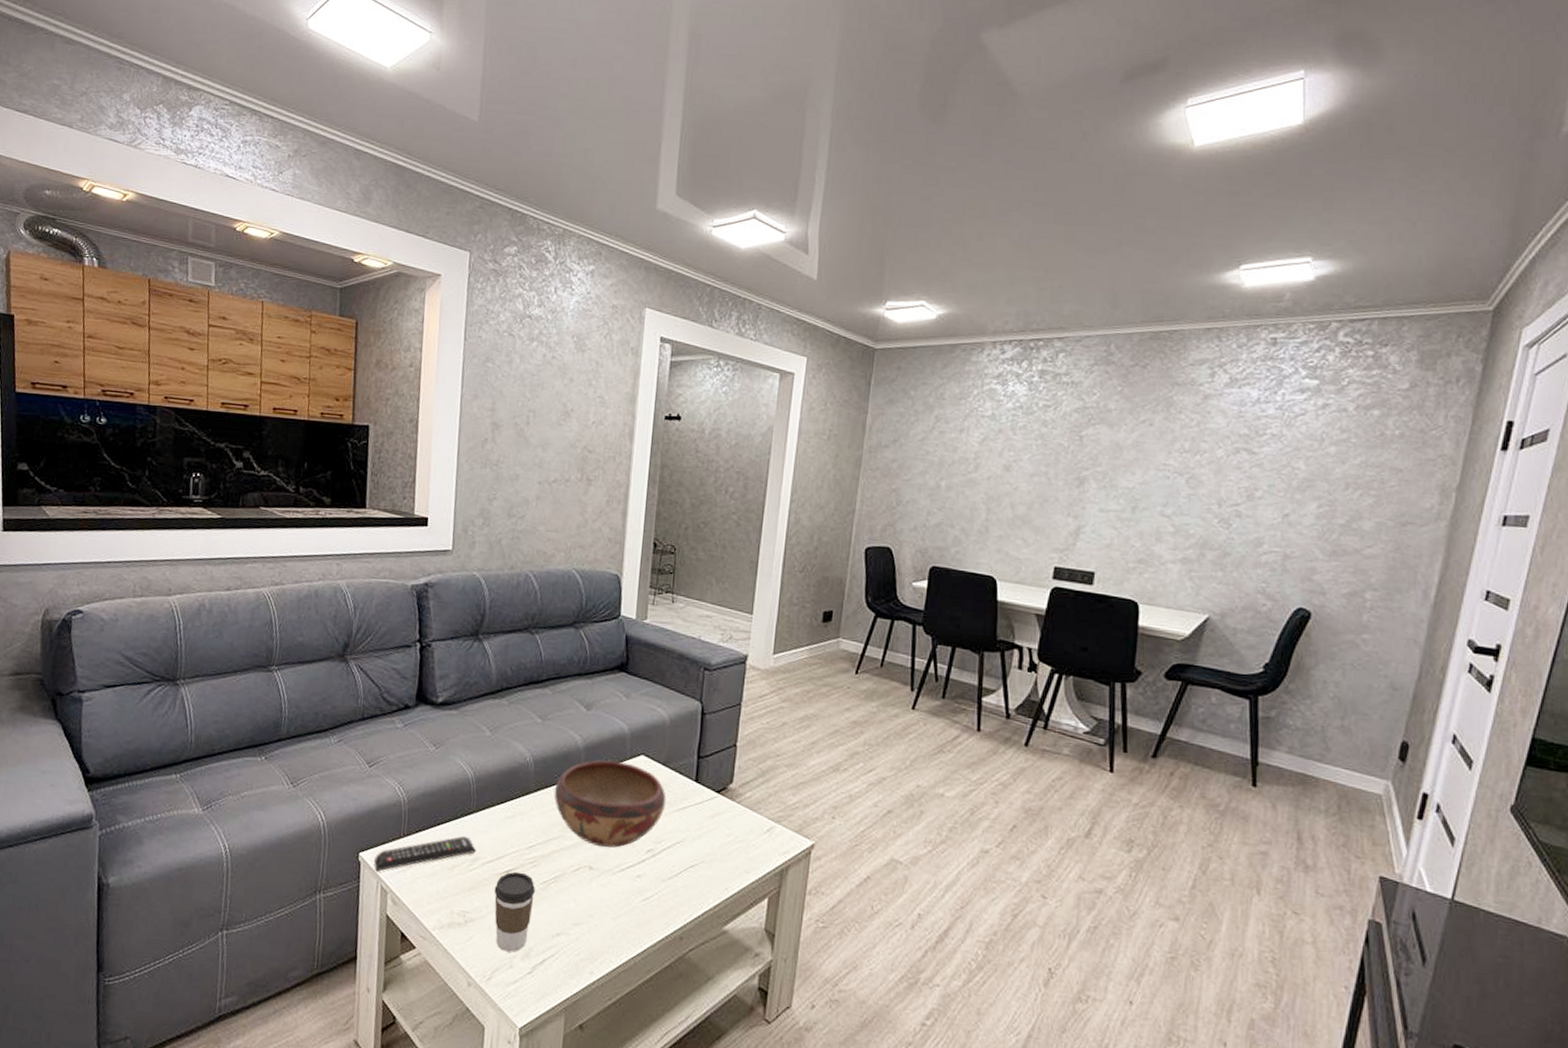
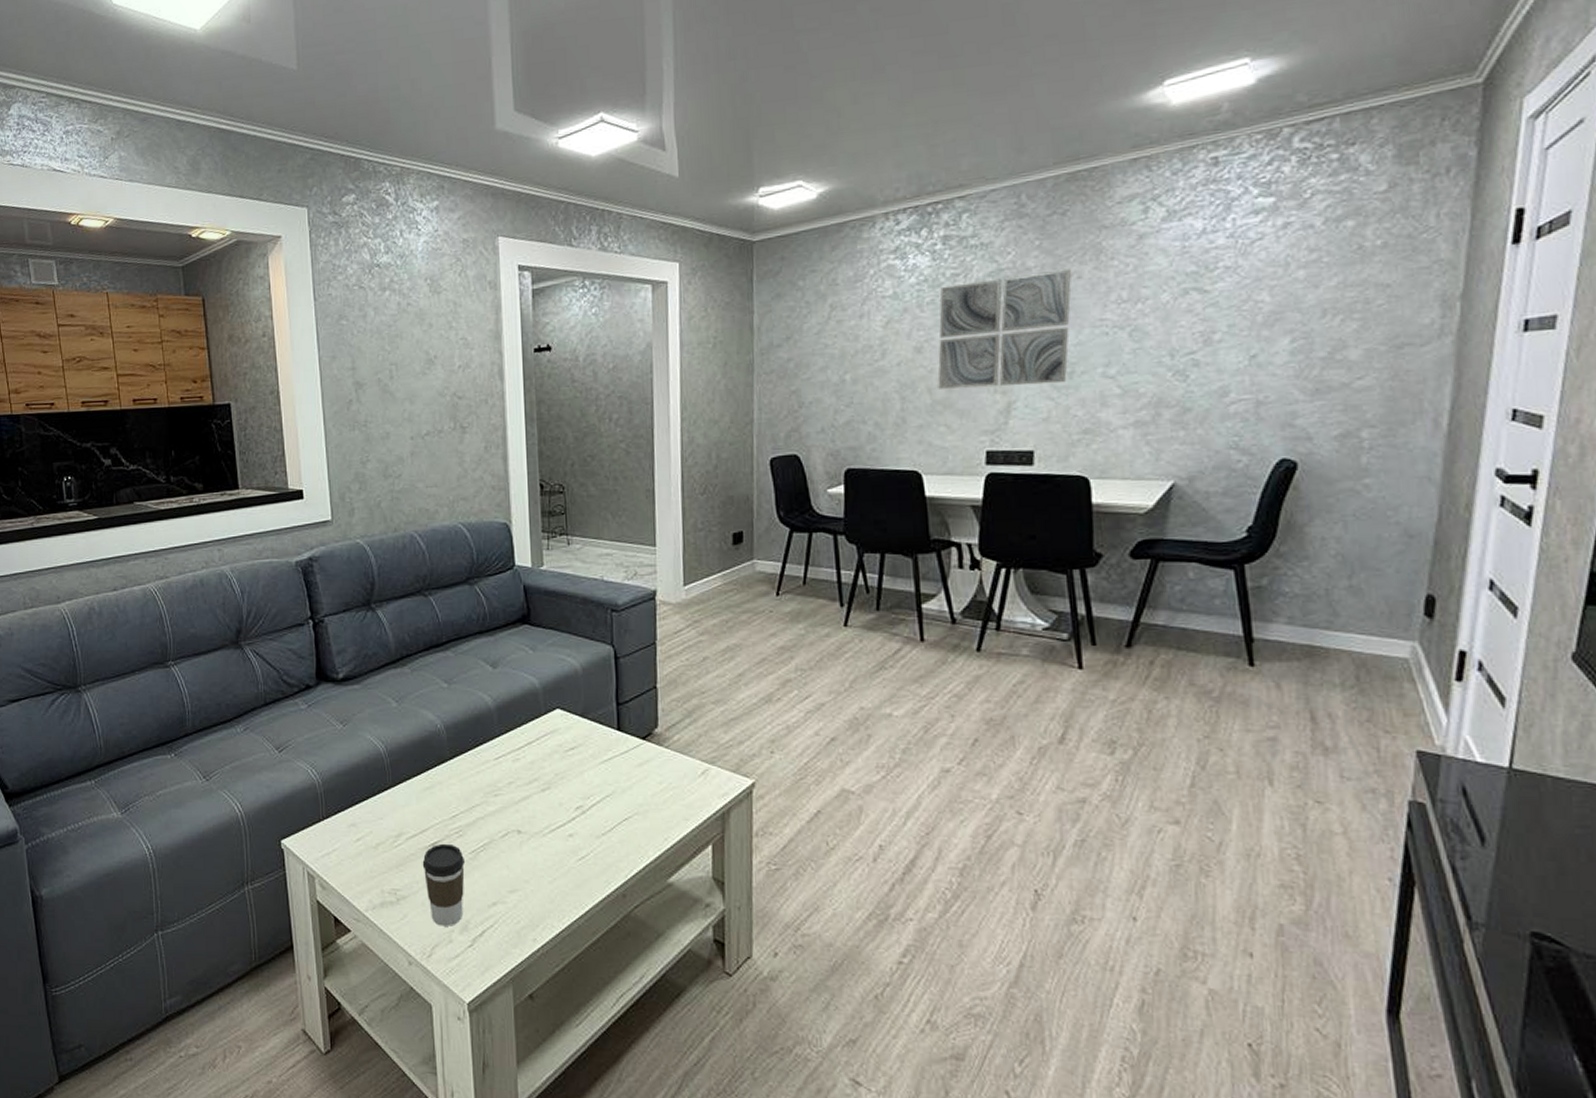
remote control: present [374,835,476,872] -> none [297,812,399,857]
decorative bowl: present [554,760,666,848] -> none [470,717,589,808]
wall art: none [1020,415,1146,516] -> present [938,268,1072,389]

